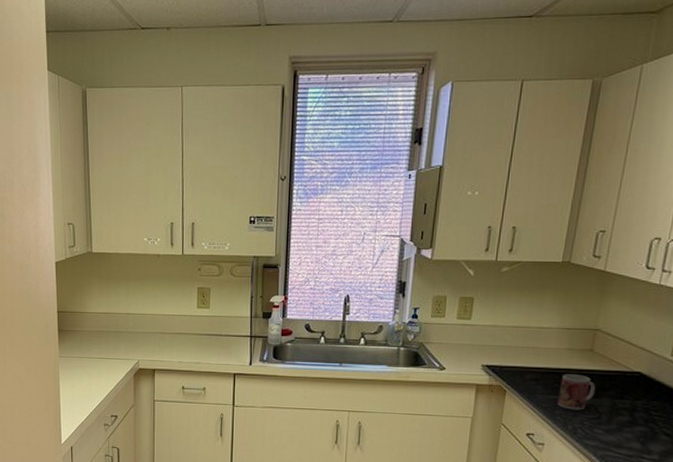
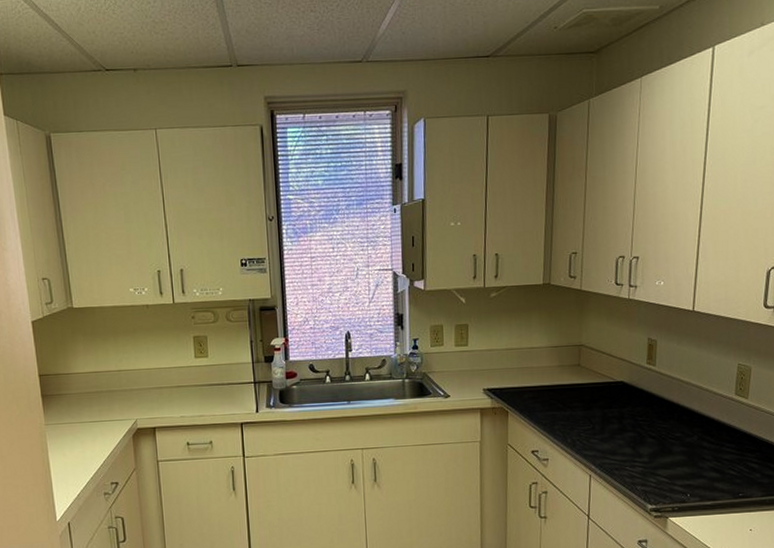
mug: present [558,374,596,411] -> none [555,389,587,424]

